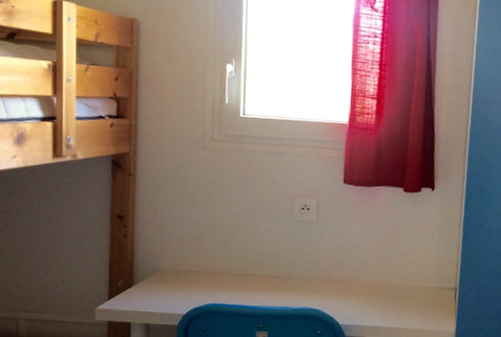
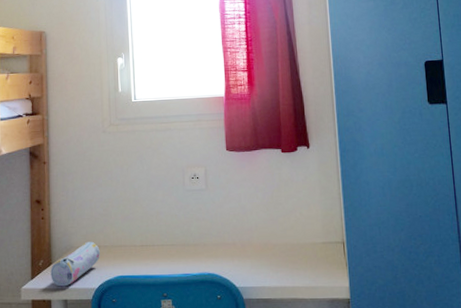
pencil case: none [131,265,191,310] -> present [50,241,100,287]

